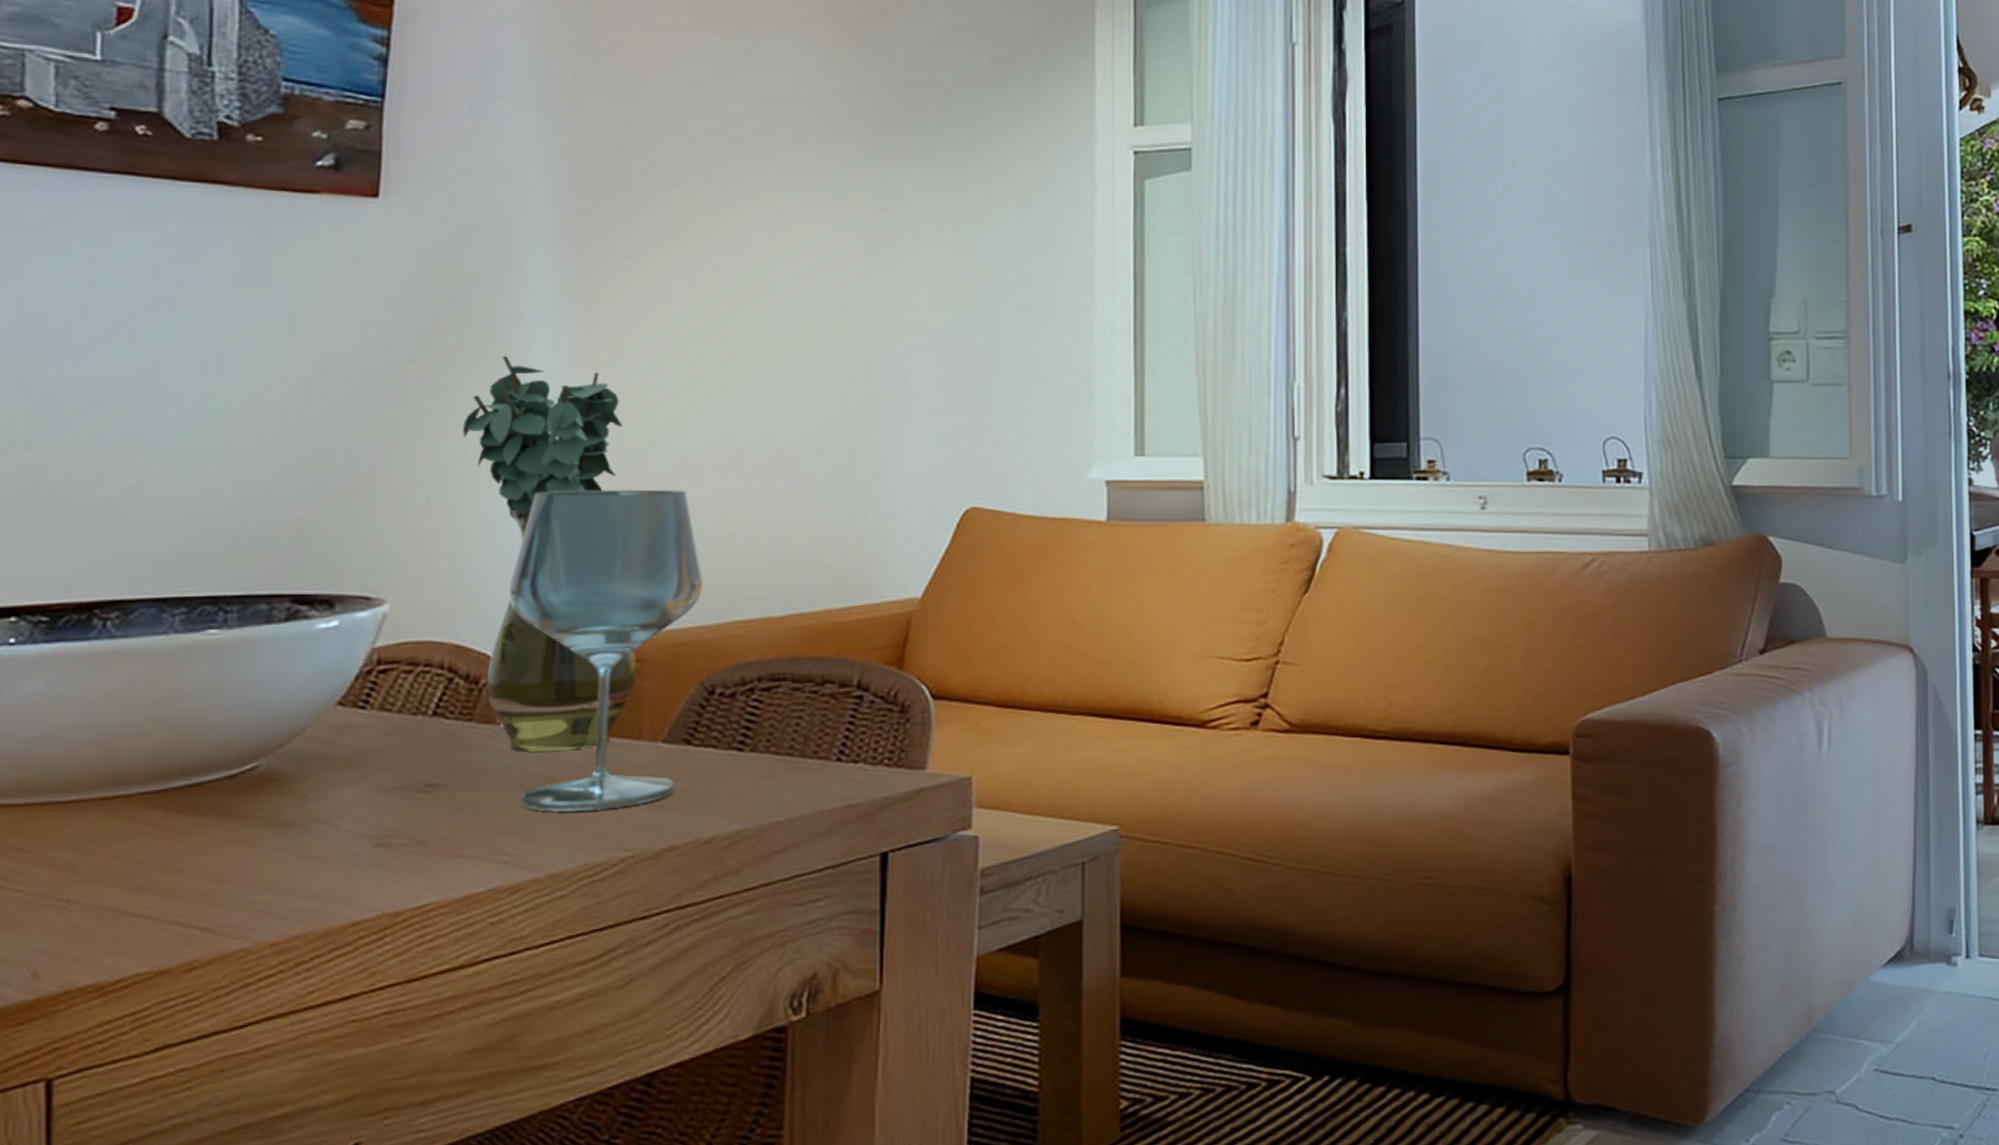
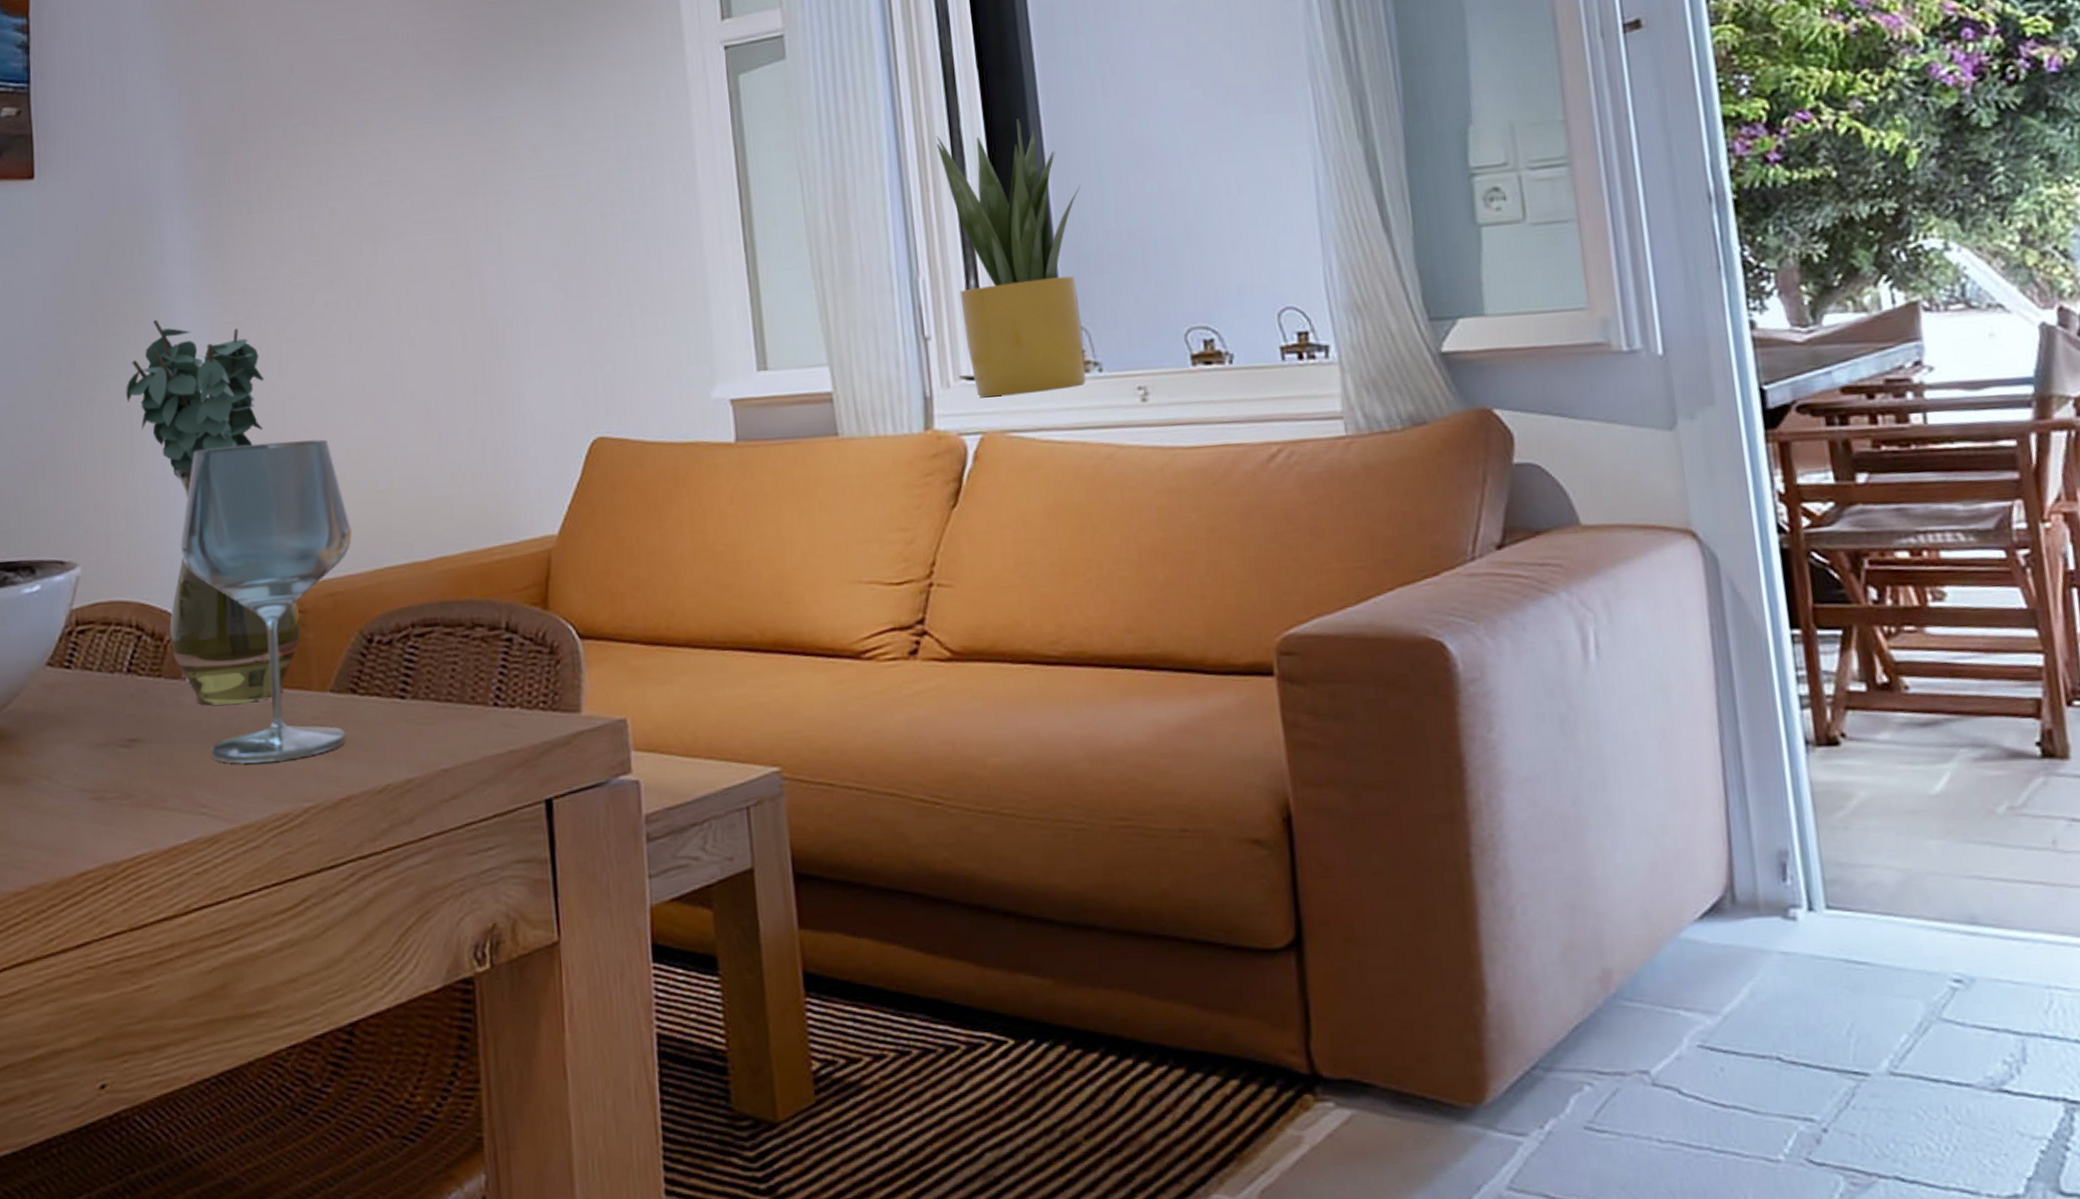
planter: none [1323,249,1447,496] -> present [936,119,1086,398]

